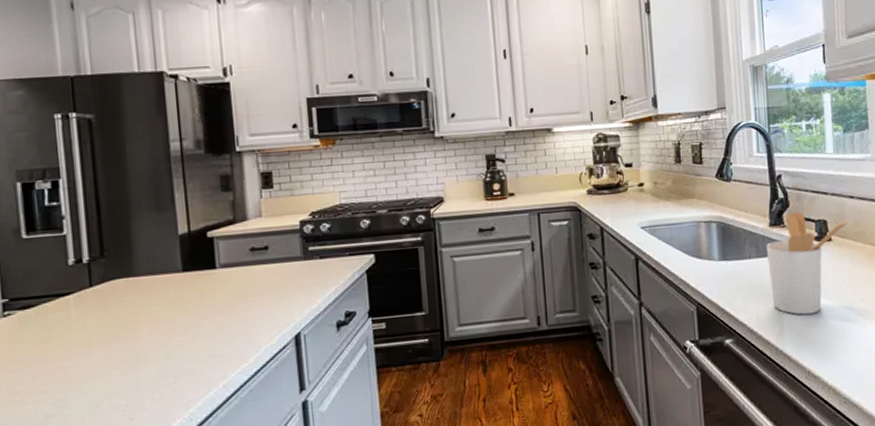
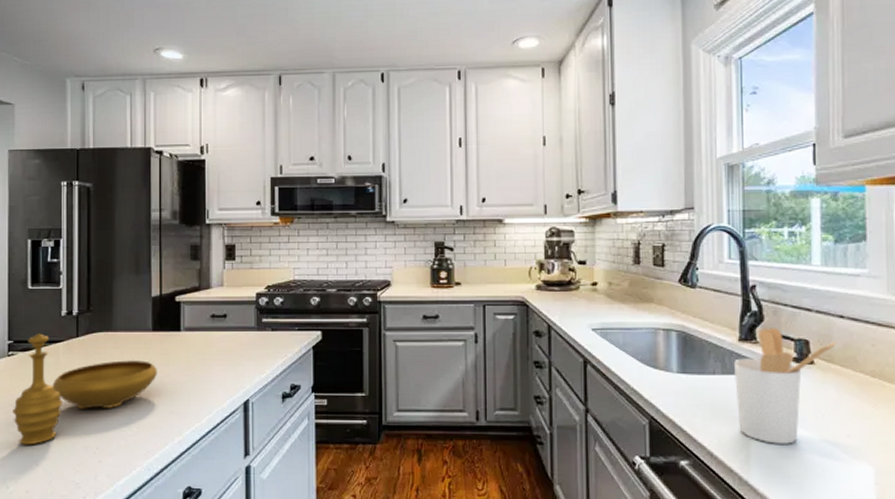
decorative bowl: none [16,287,193,414] -> present [13,333,158,445]

